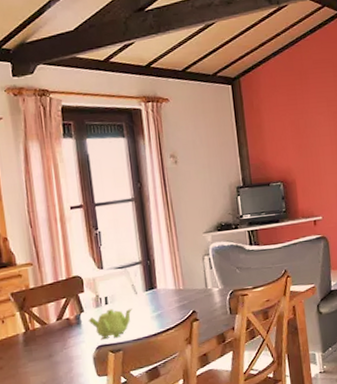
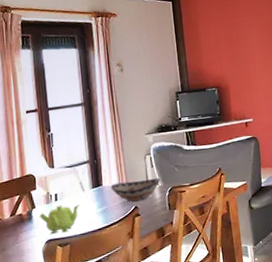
decorative bowl: none [165,279,221,306] -> present [110,177,161,202]

